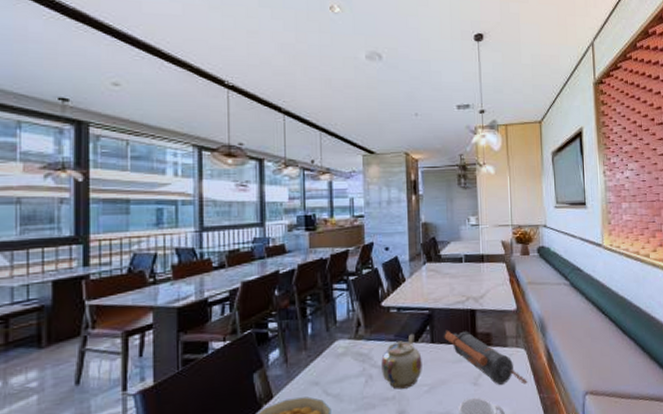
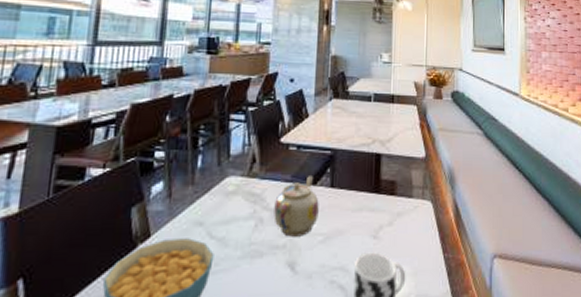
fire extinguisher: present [443,330,528,385] -> none [344,174,432,241]

